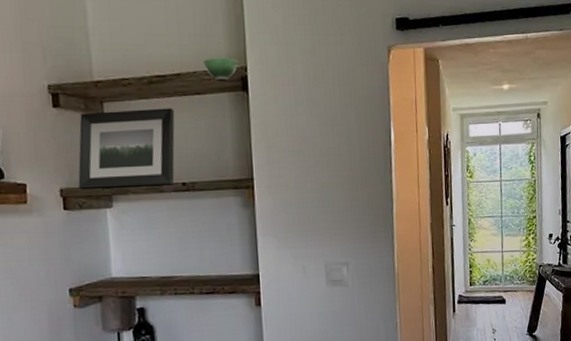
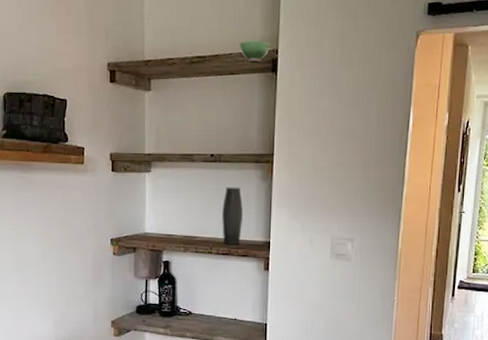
picture frame: present [78,108,175,190] -> none [125,86,210,157]
vase: none [201,217,226,283] -> present [222,187,243,246]

